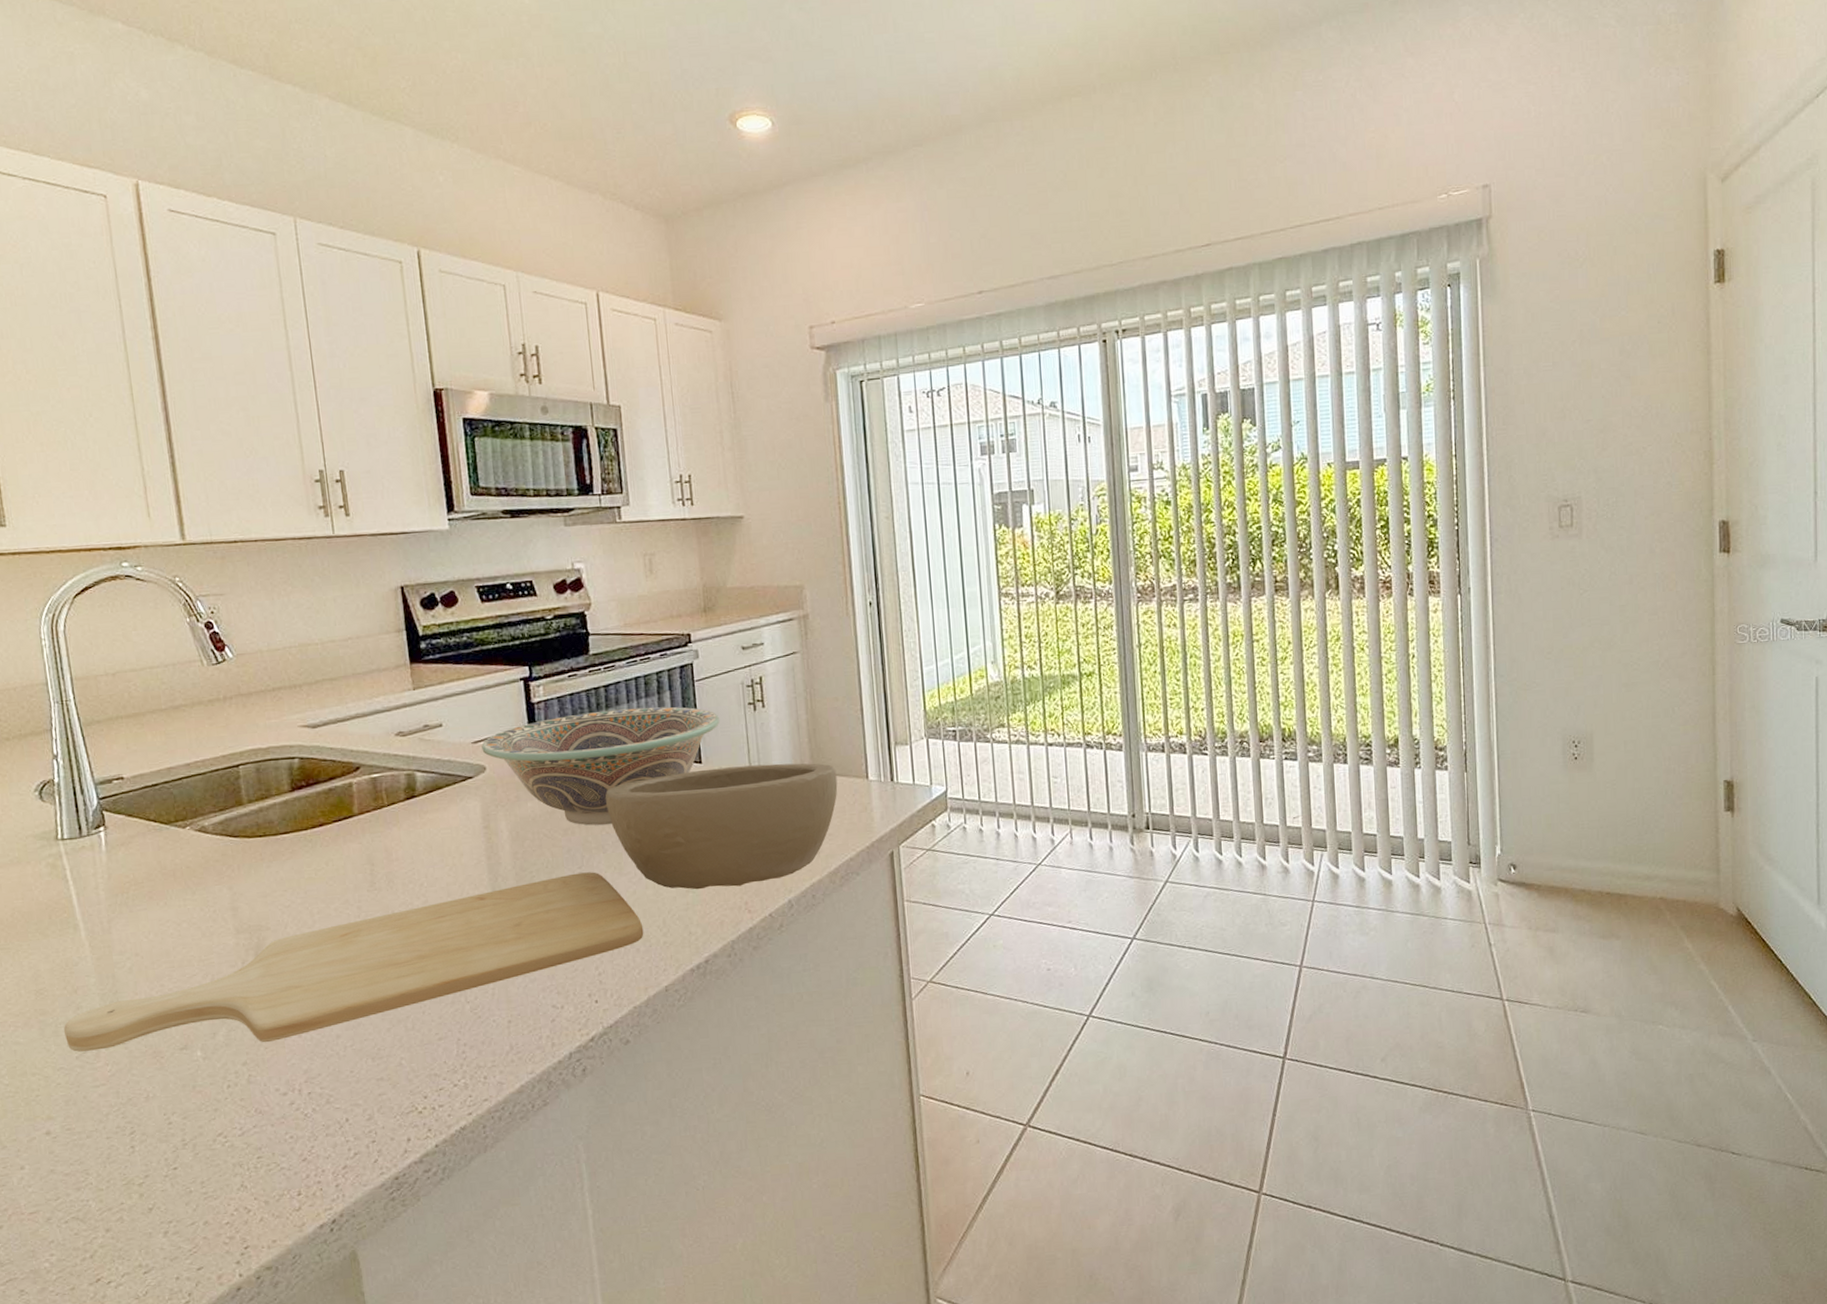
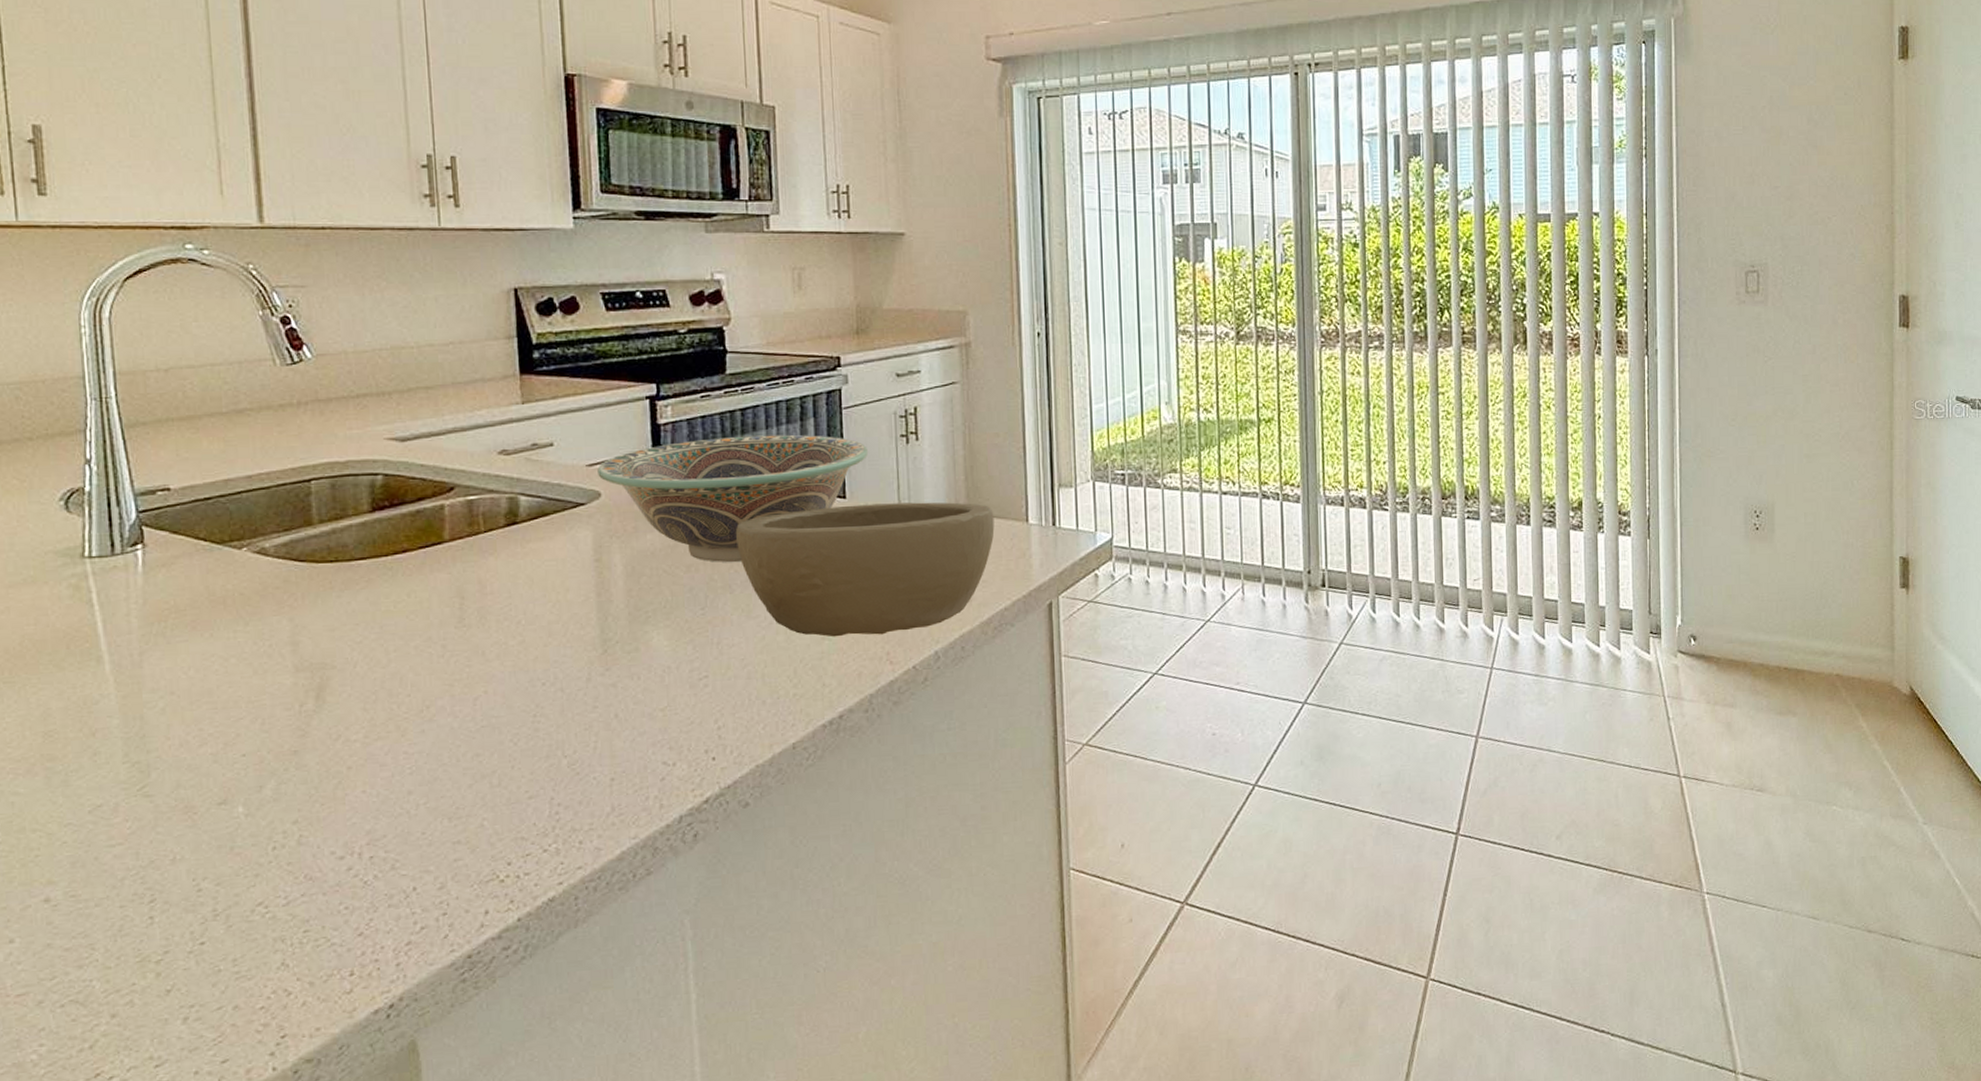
chopping board: present [63,872,644,1052] -> none [75,614,772,805]

